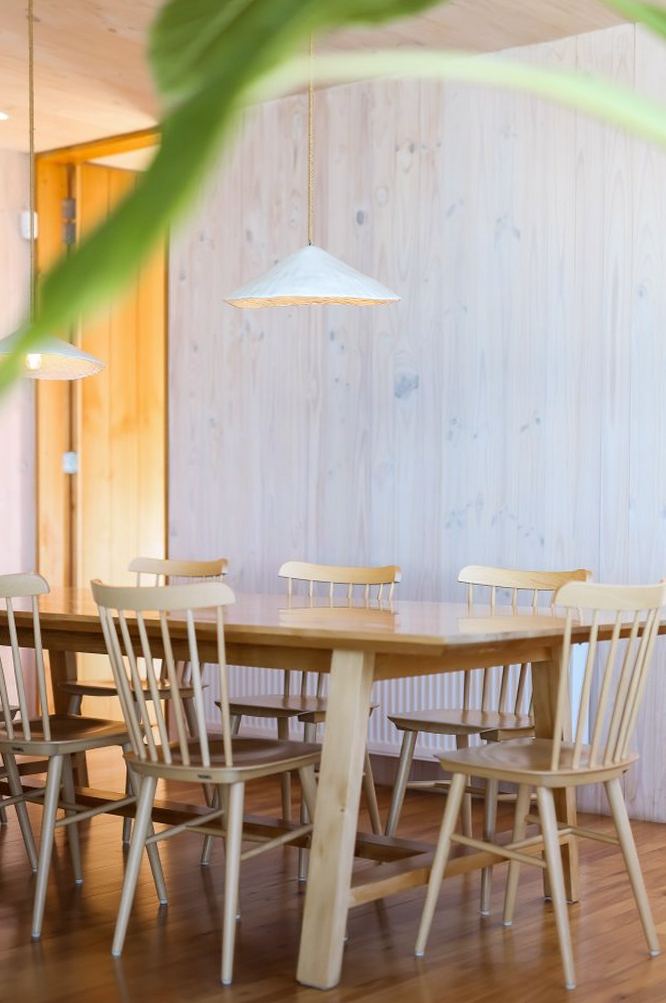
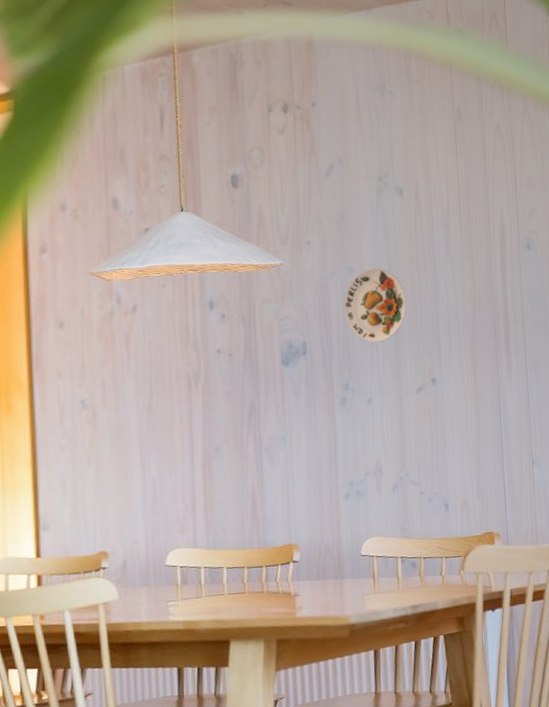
decorative plate: none [457,308,516,380] -> present [344,268,407,342]

